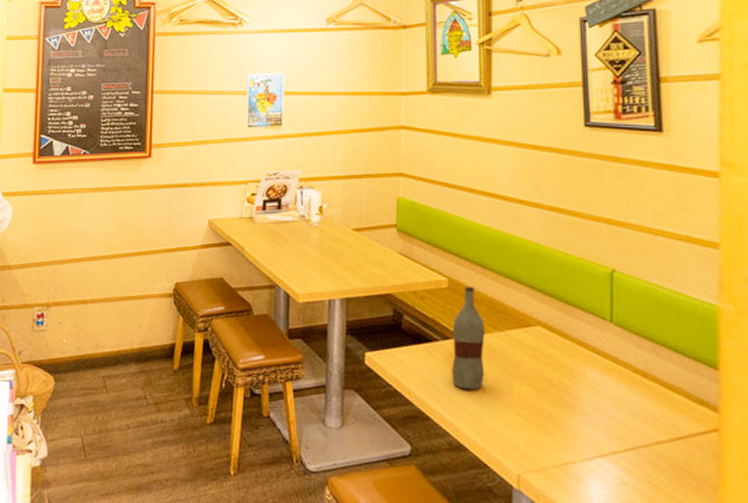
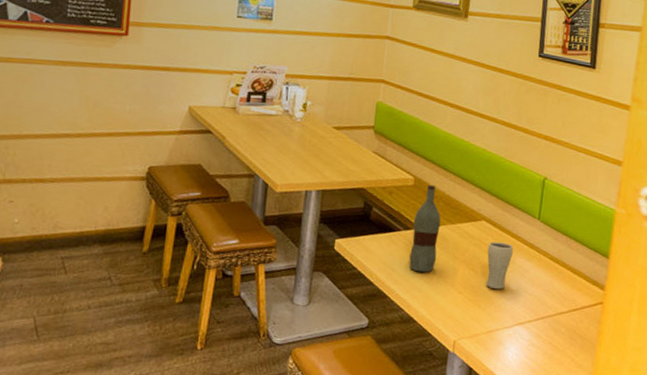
drinking glass: none [548,351,582,411] -> present [485,242,513,290]

